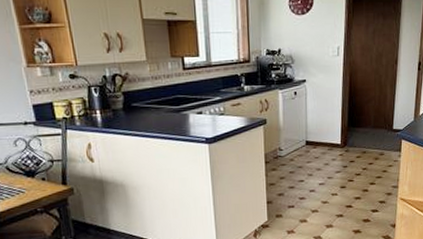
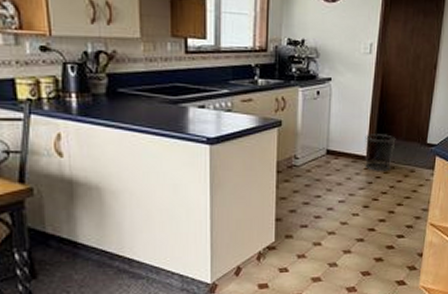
waste bin: none [338,124,365,156] -> present [365,134,396,171]

